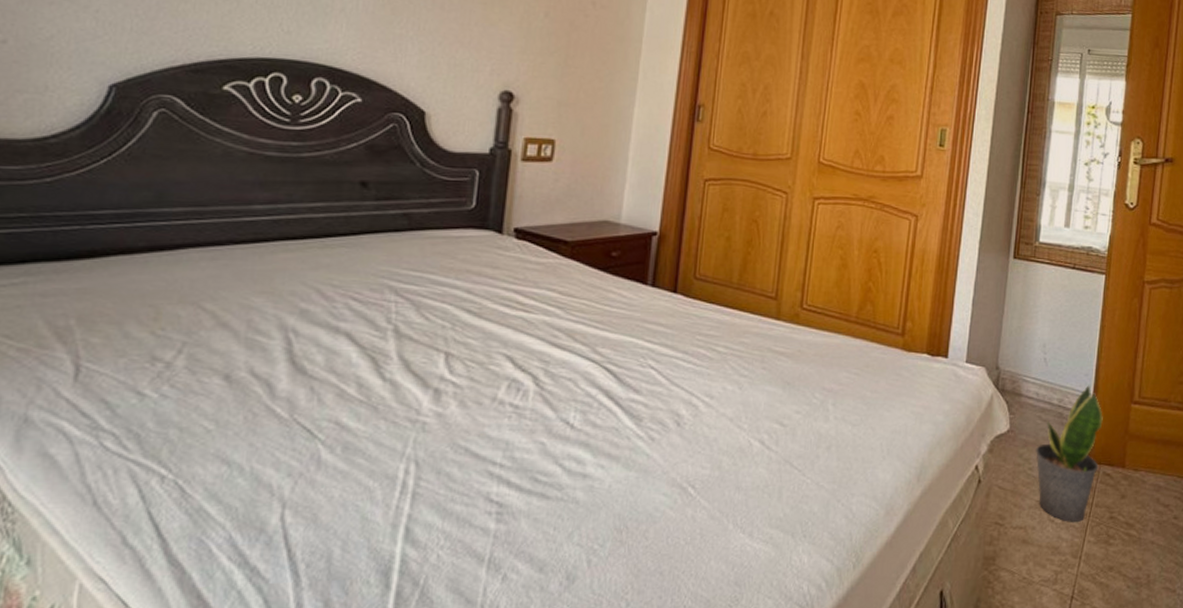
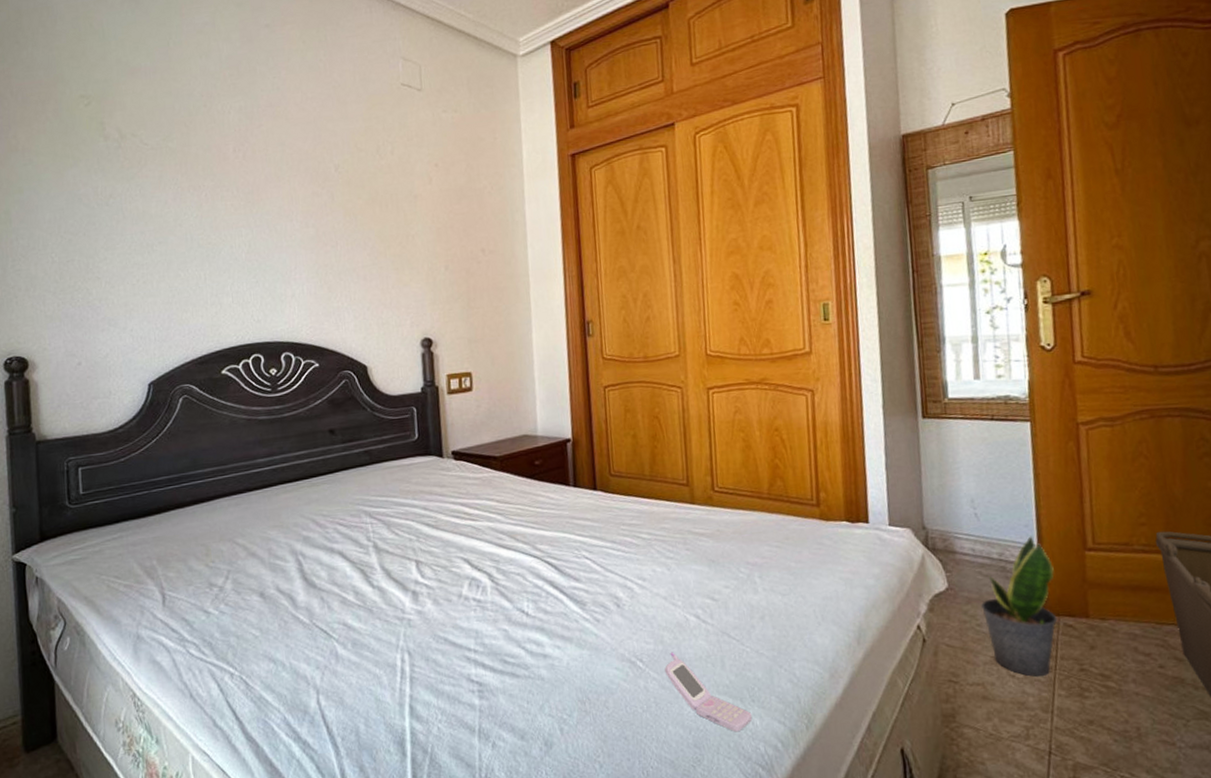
cellular telephone: none [717,479,801,570] -> present [665,652,753,732]

